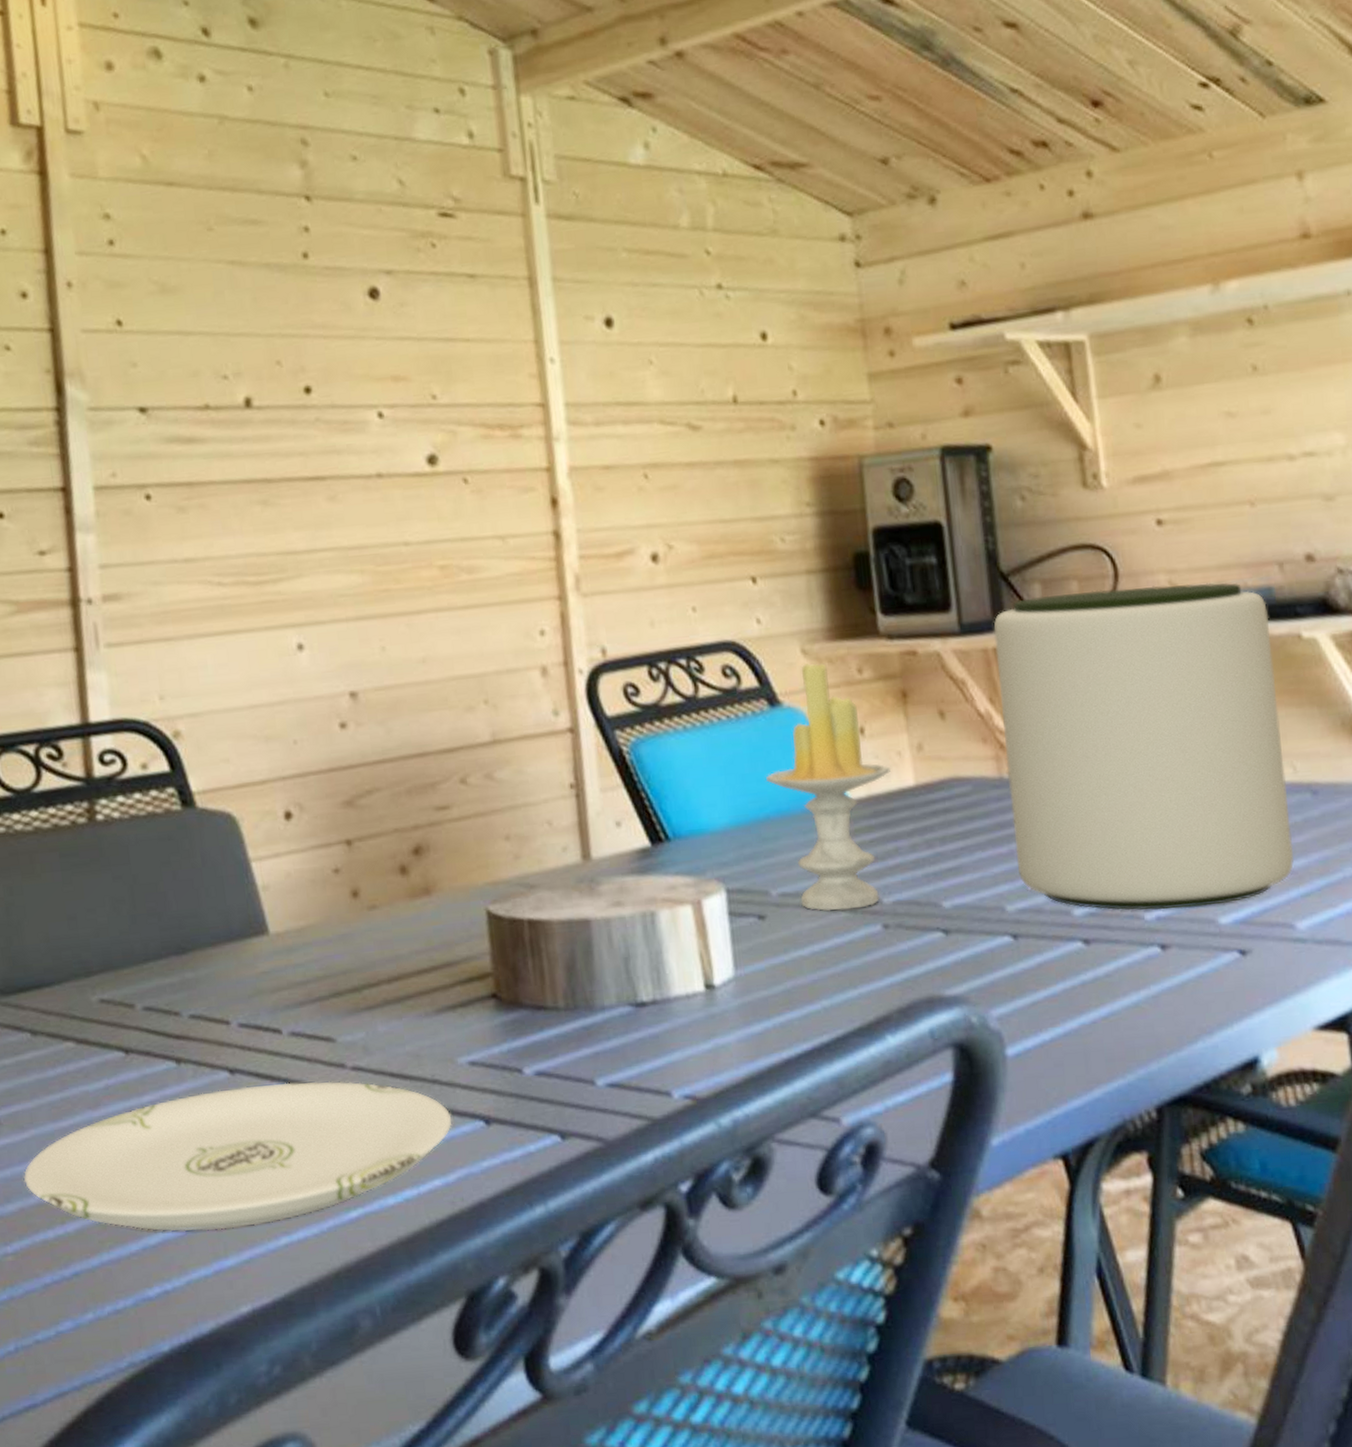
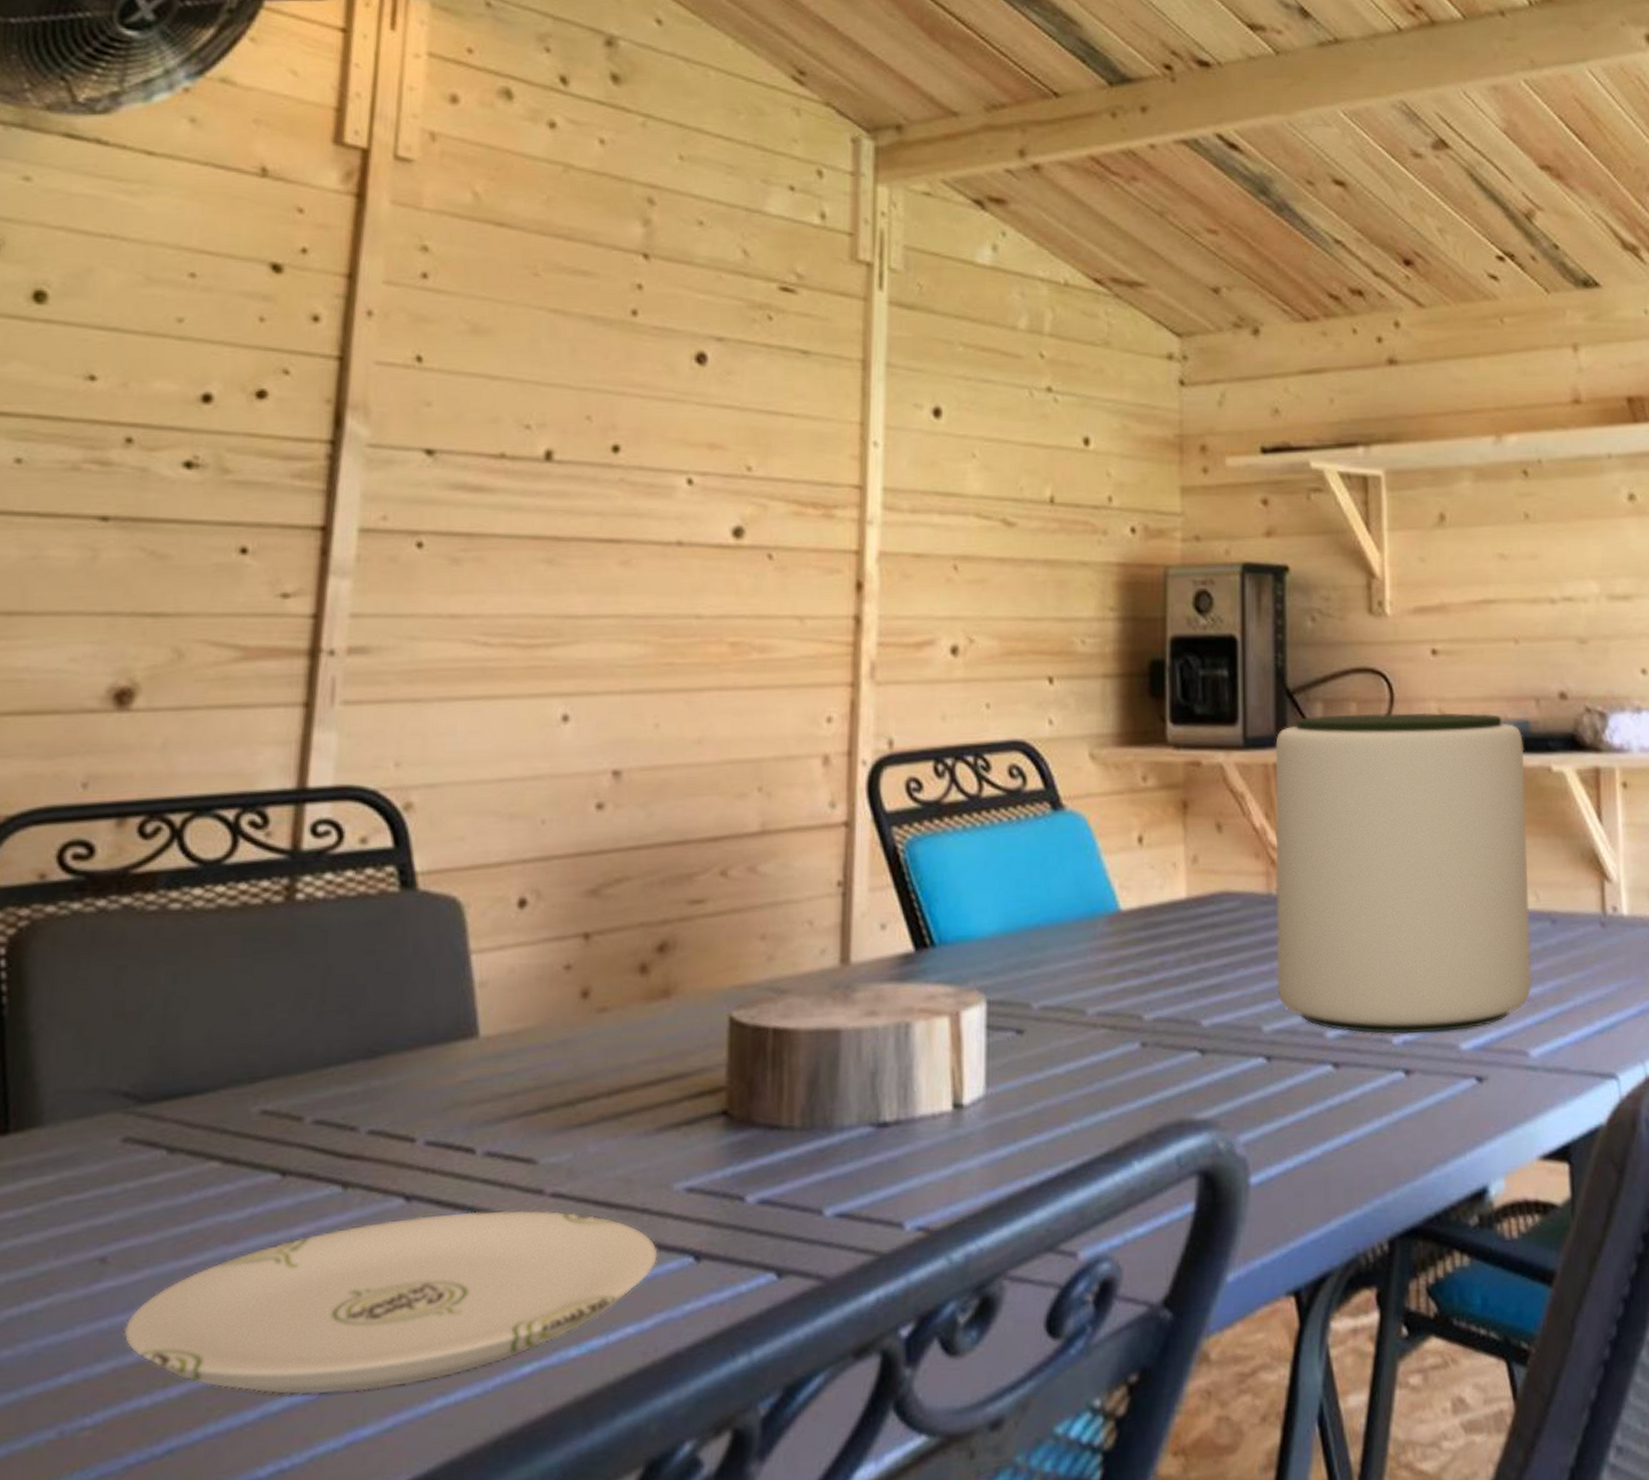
candle: present [765,663,890,911] -> none [1039,768,1164,1027]

